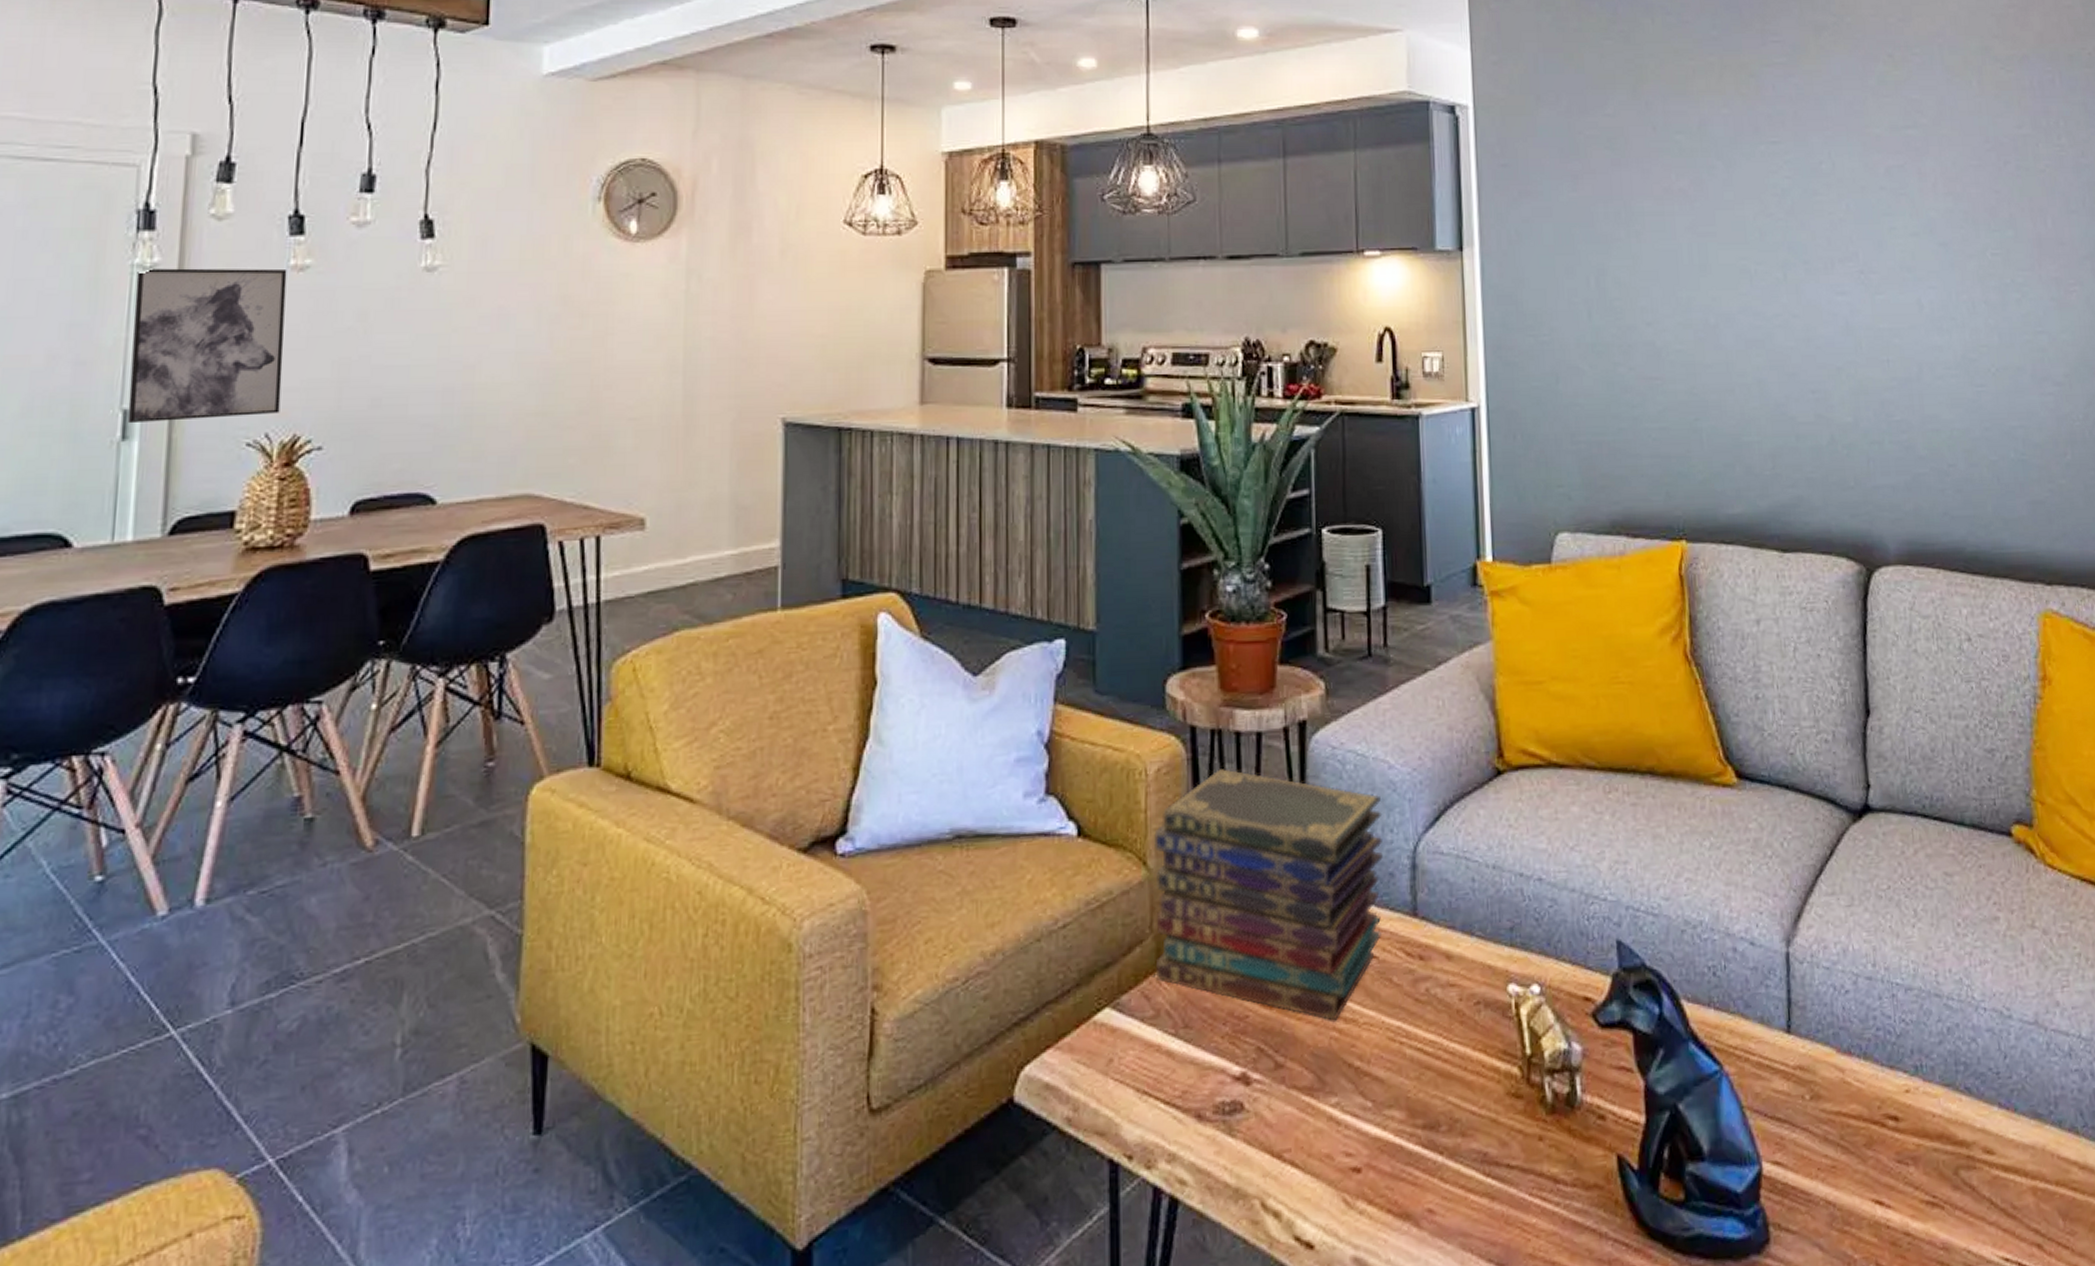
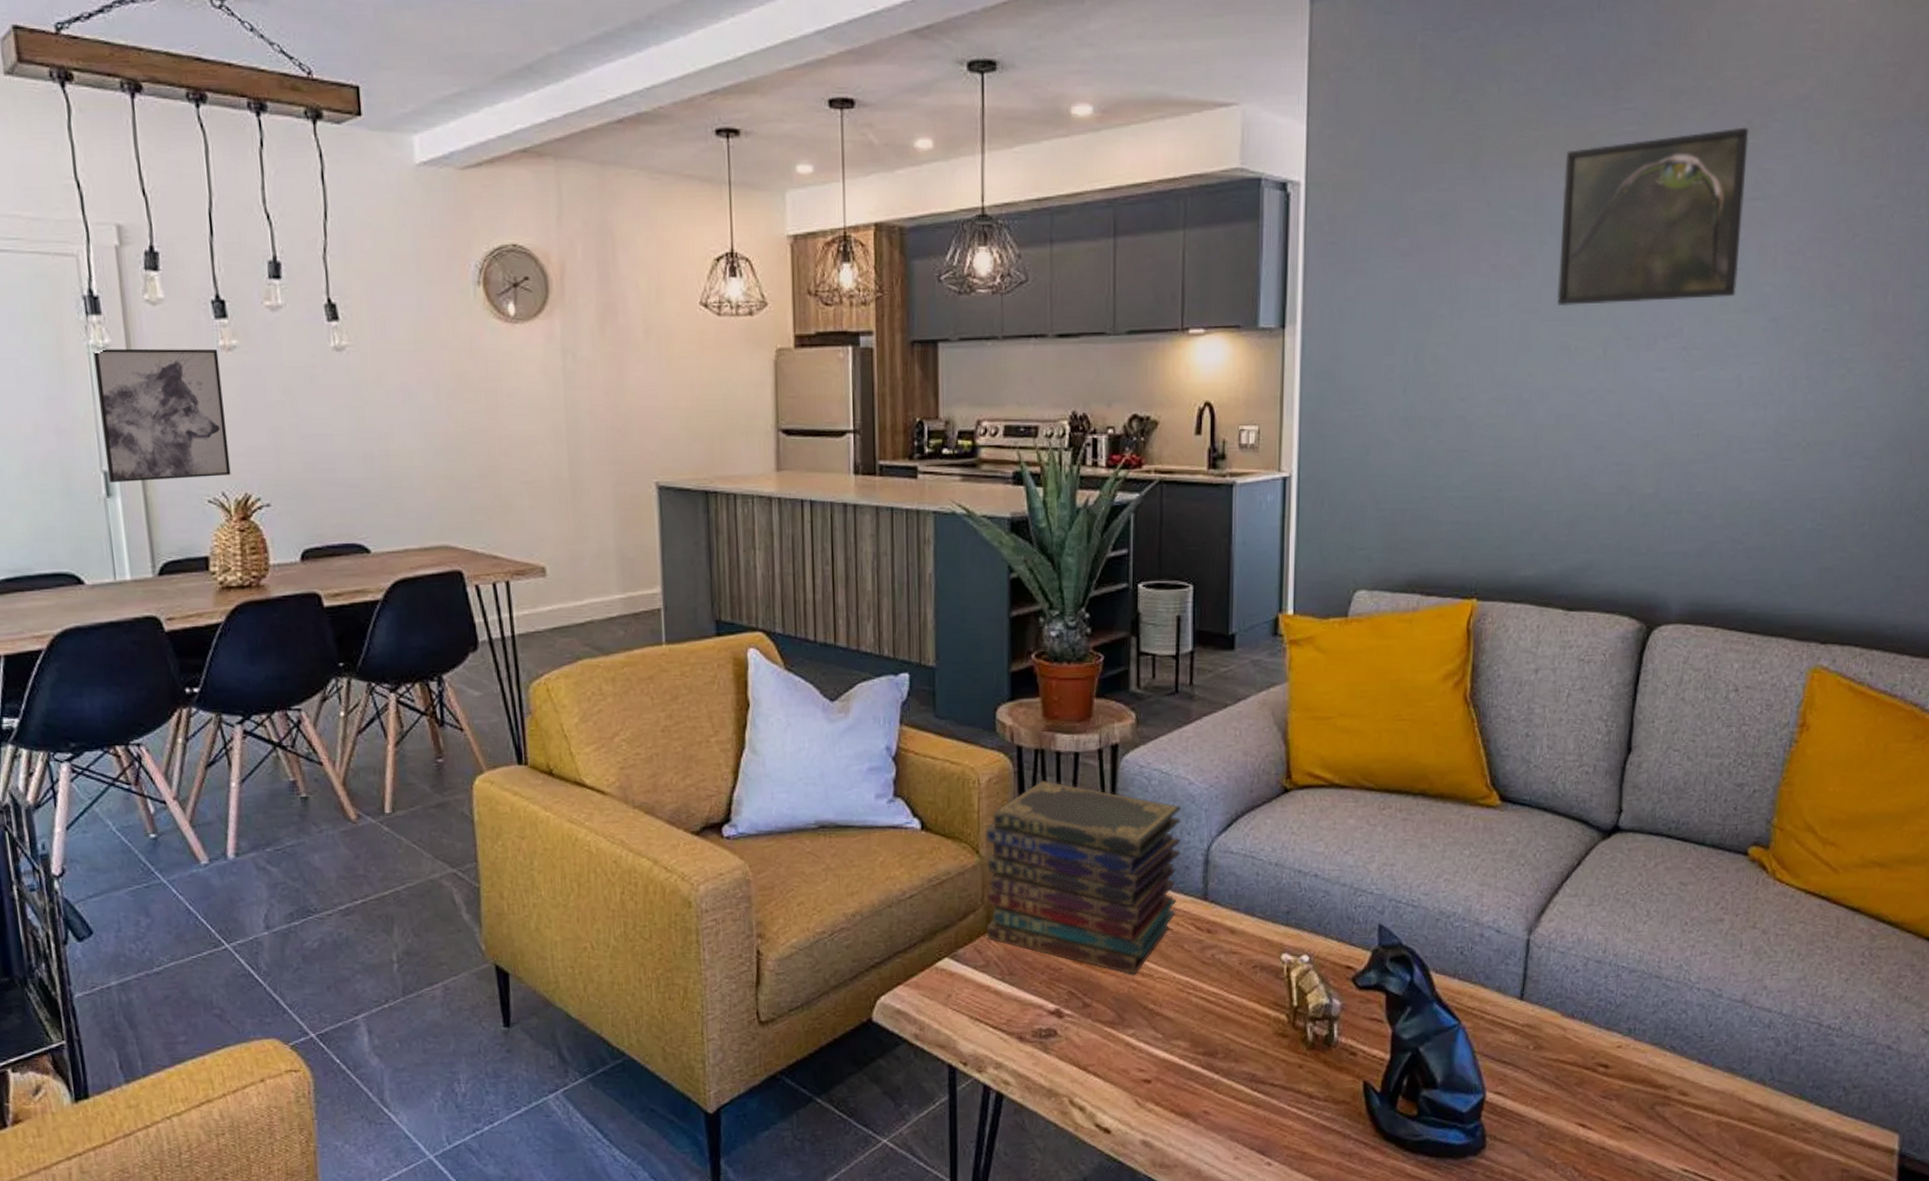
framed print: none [1723,60,1903,230] -> present [1556,127,1749,307]

